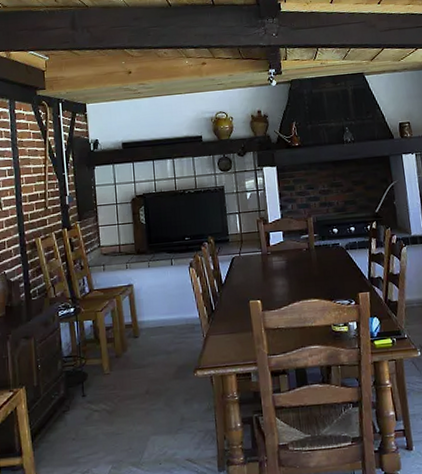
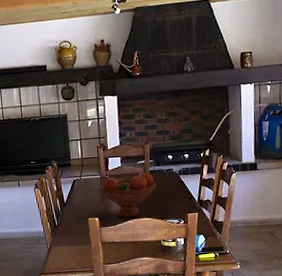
fruit bowl: none [260,247,323,299] -> present [98,172,157,218]

